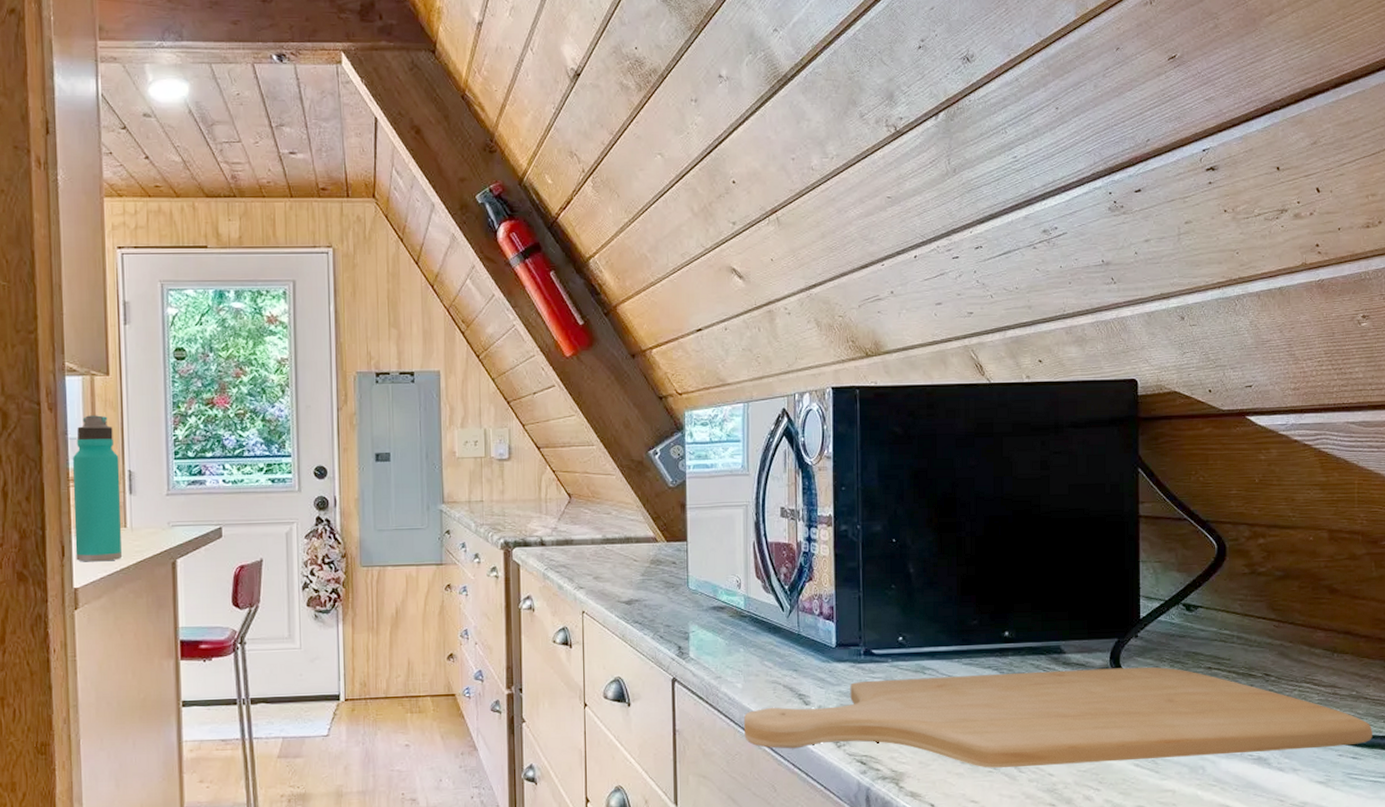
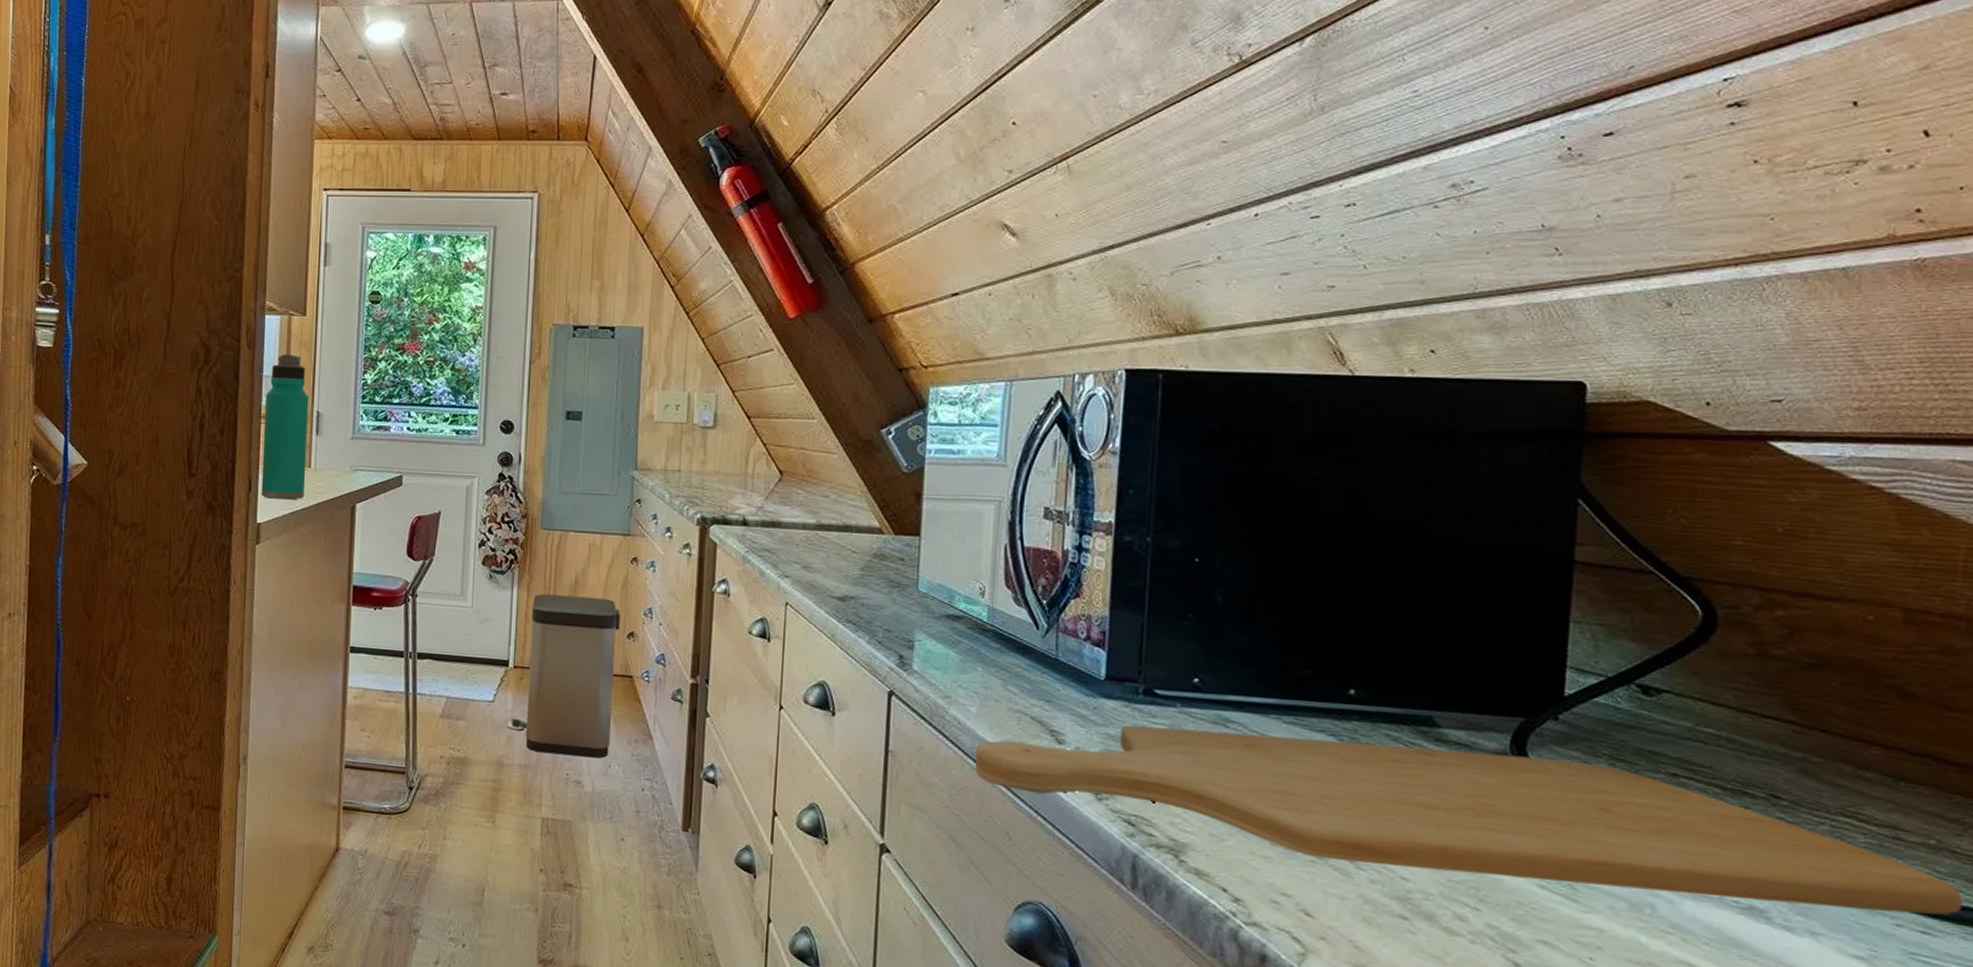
pedal bin: none [342,625,440,778] -> present [507,593,621,759]

